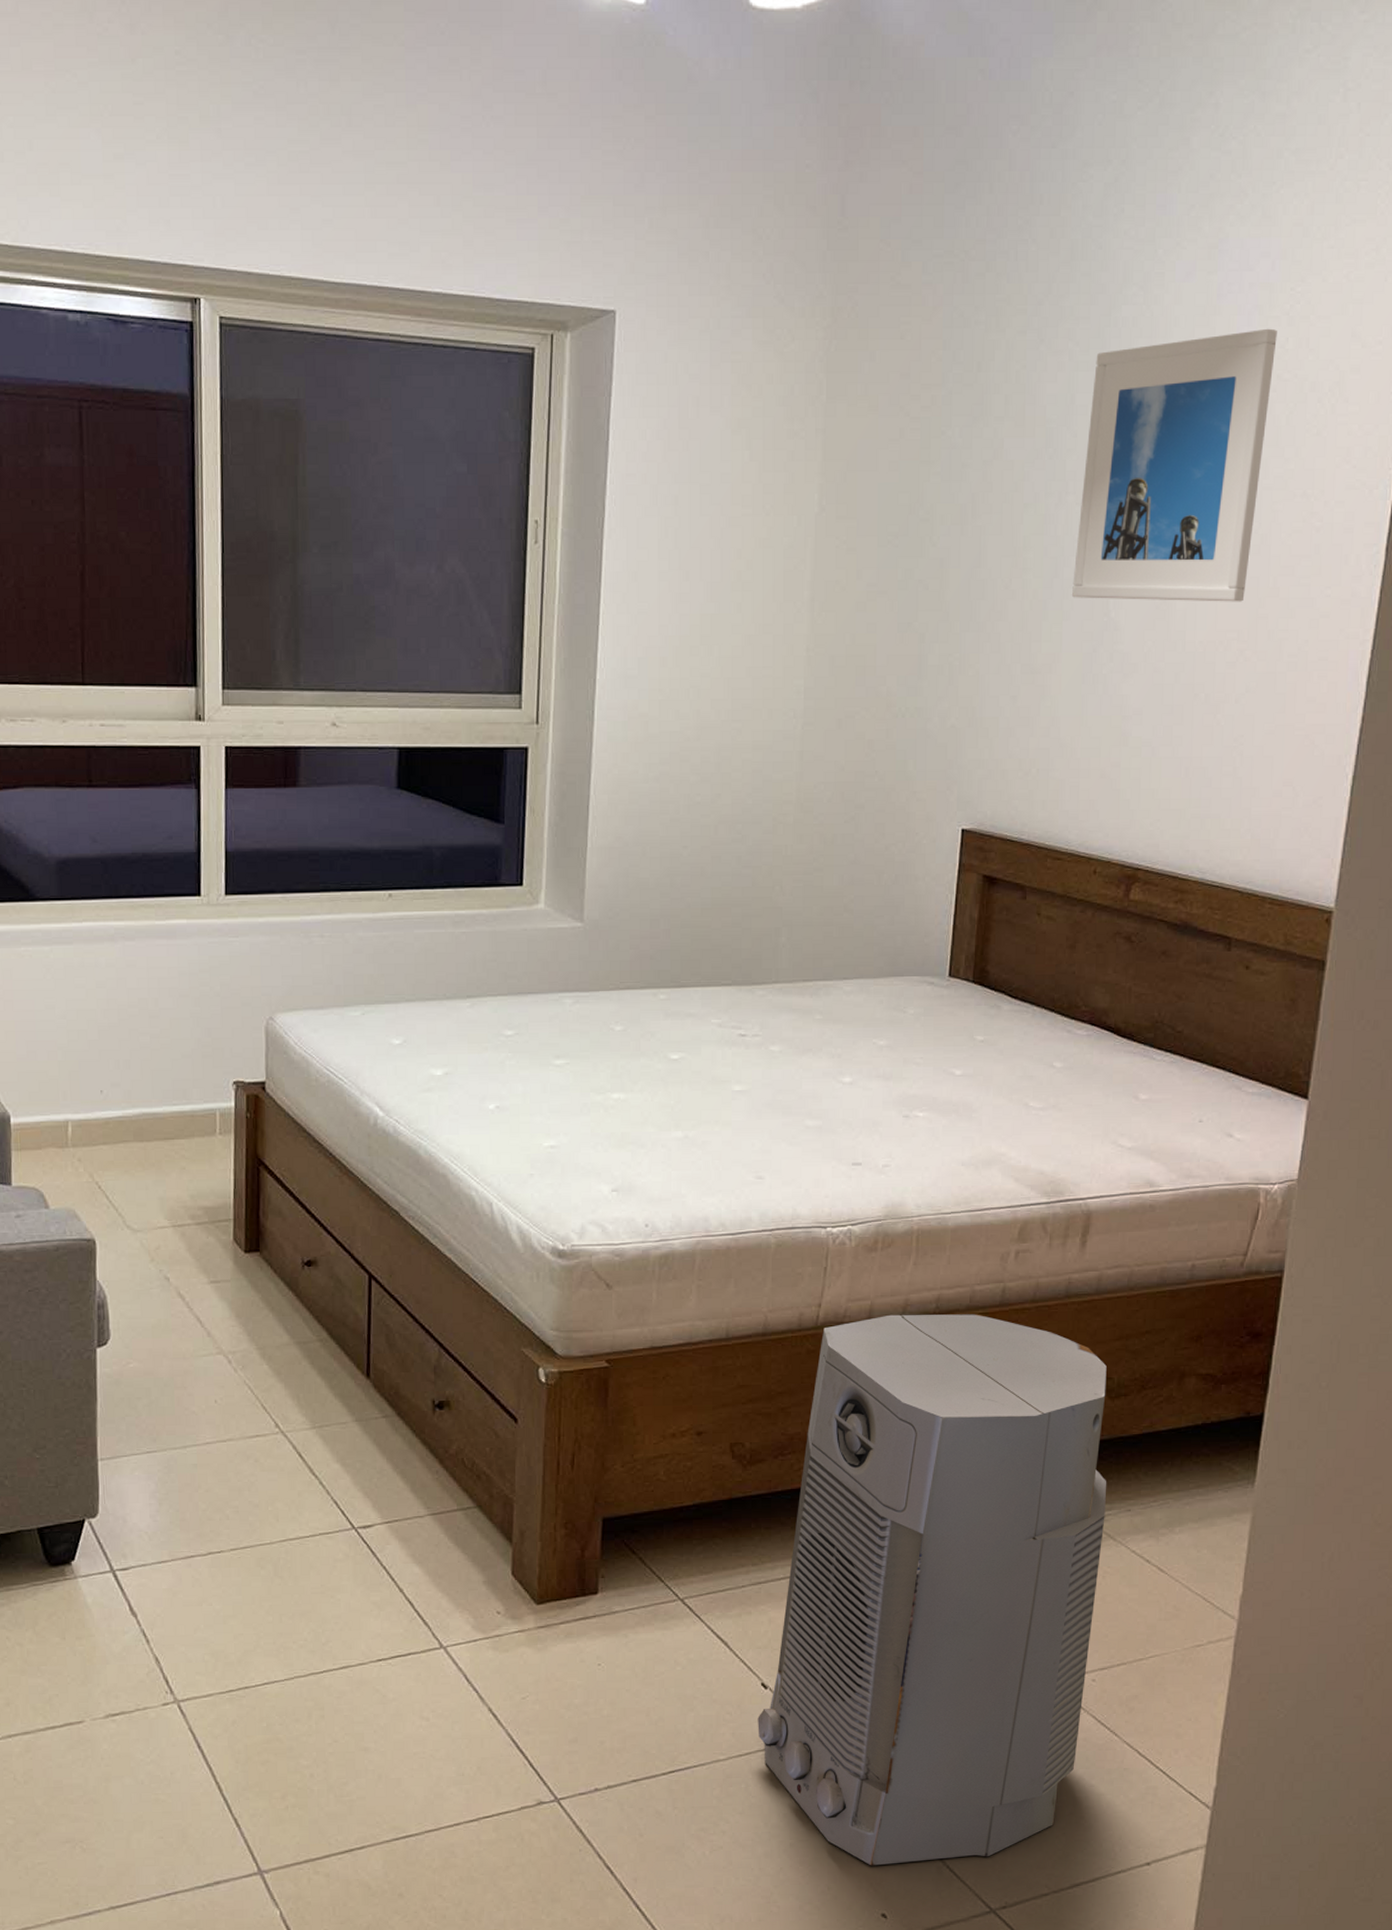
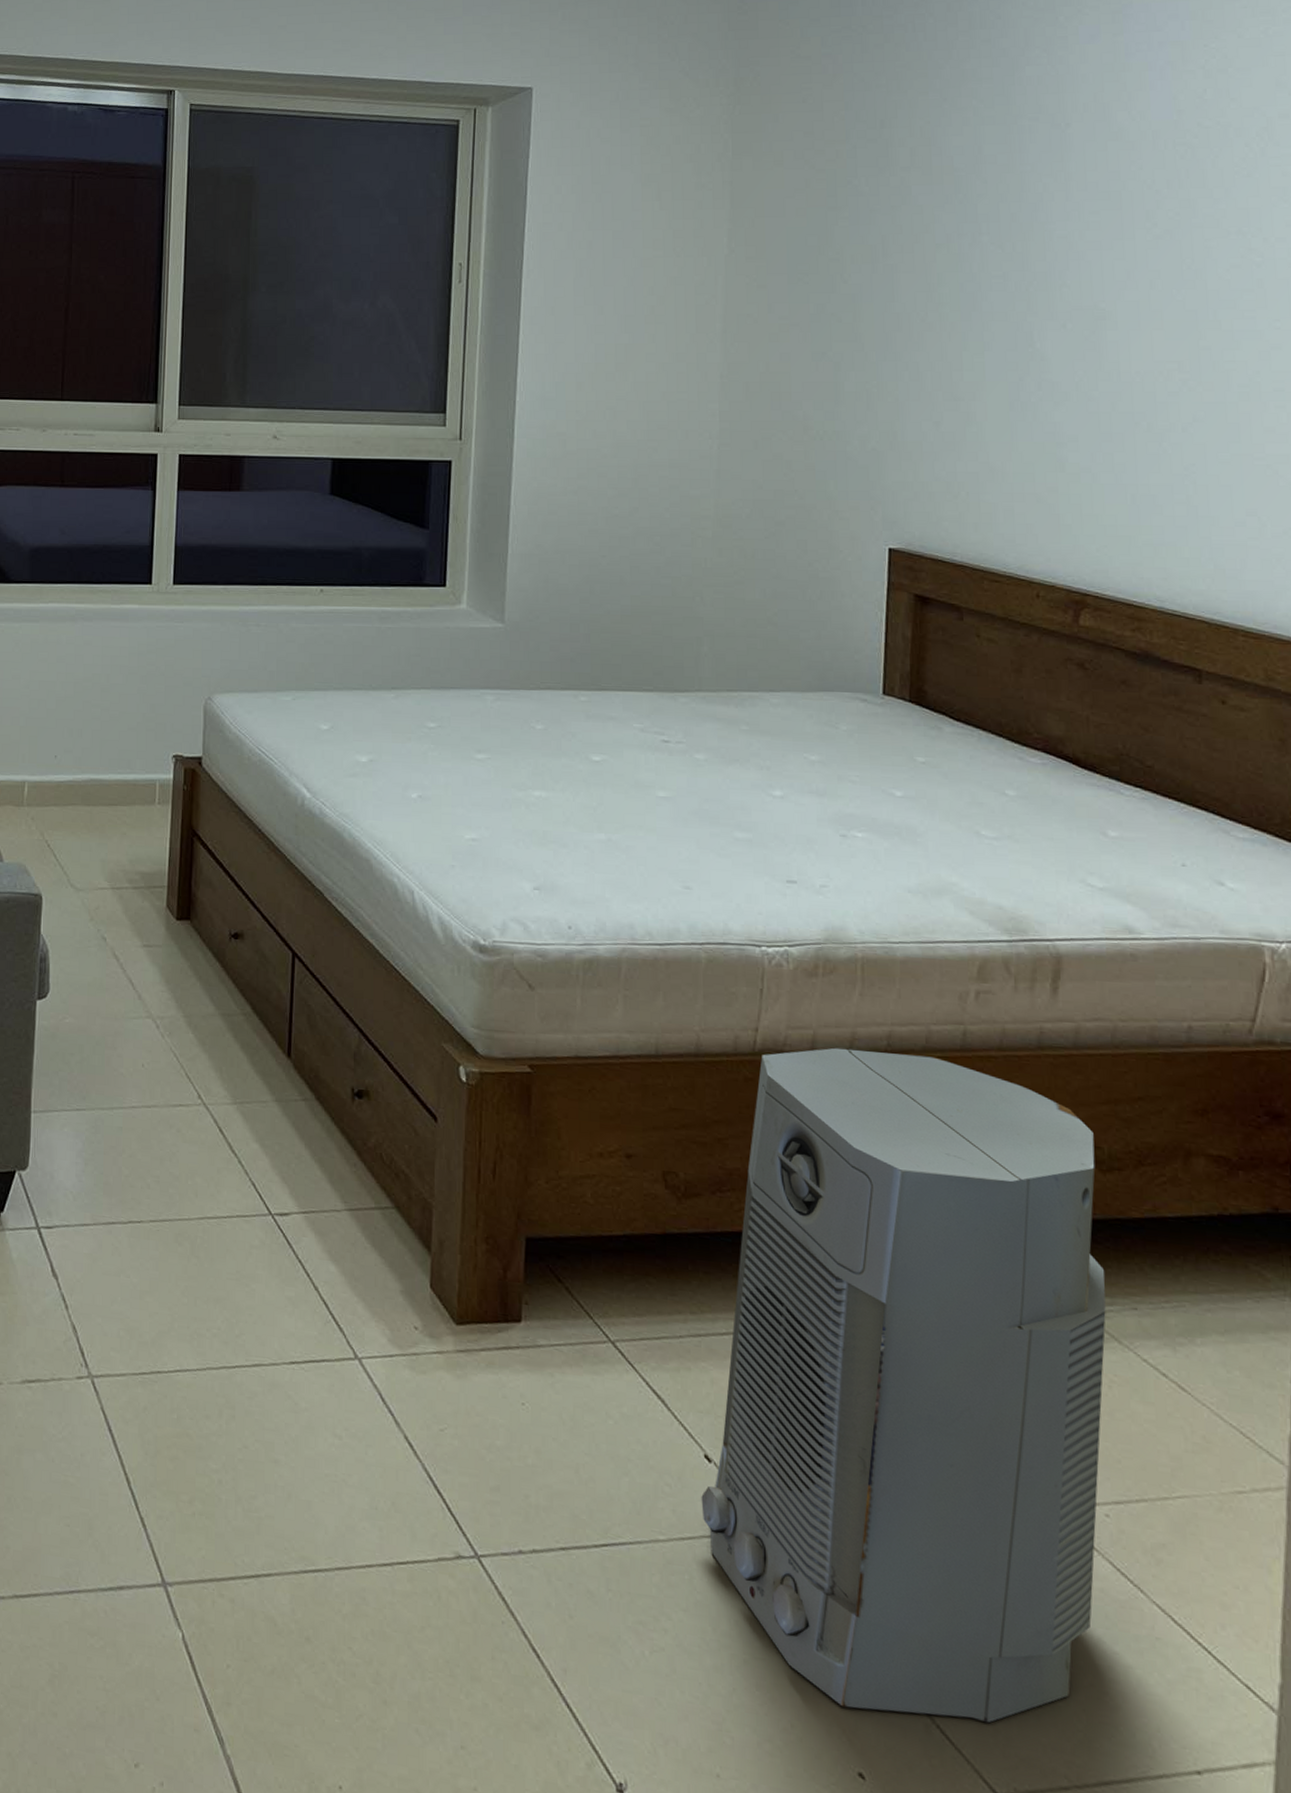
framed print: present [1072,328,1277,602] -> none [992,81,1194,334]

